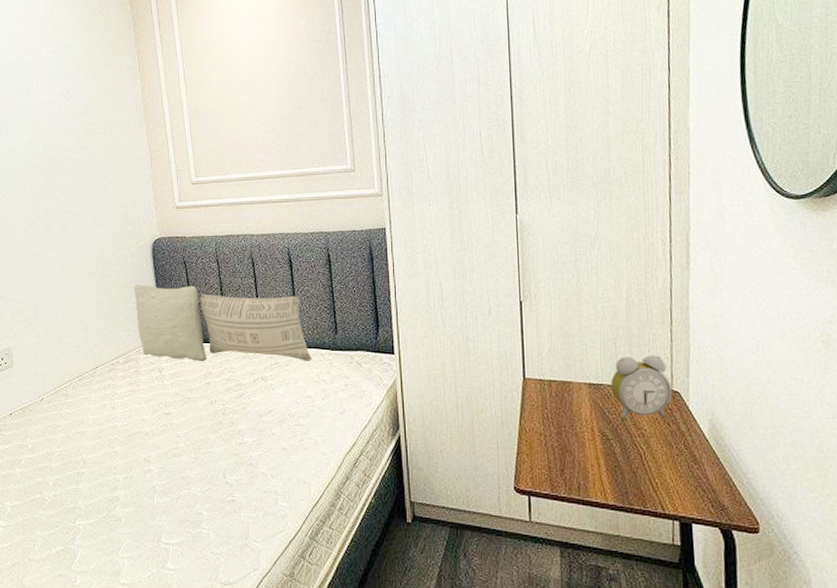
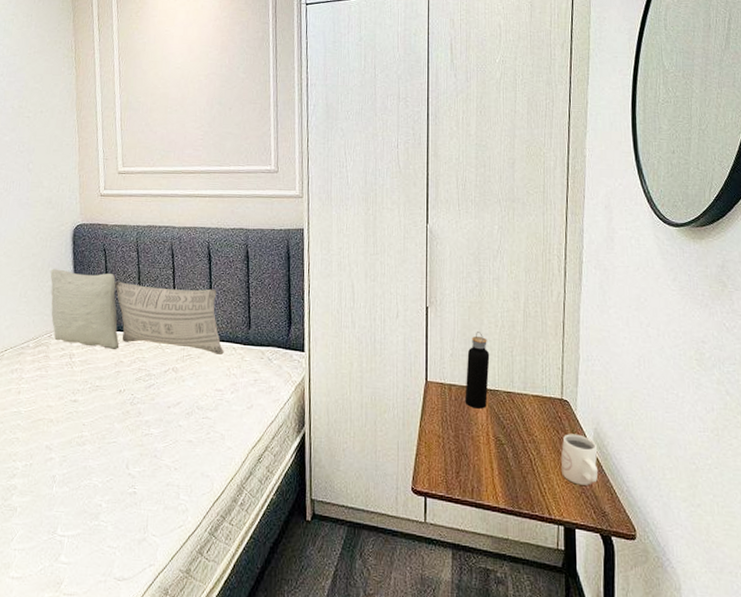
water bottle: none [566,324,592,404] -> present [465,332,490,409]
alarm clock: present [611,355,673,421] -> none [507,365,562,427]
mug: none [672,426,715,479] -> present [560,434,599,485]

